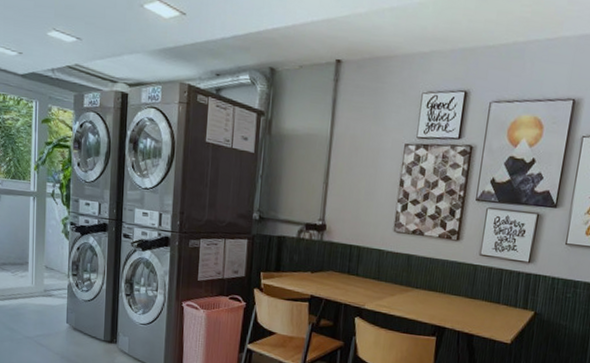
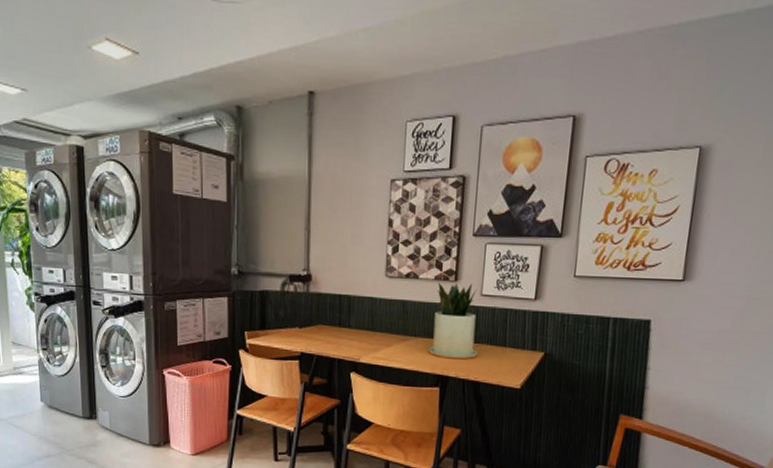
planter: none [428,241,477,313] -> present [428,282,478,360]

